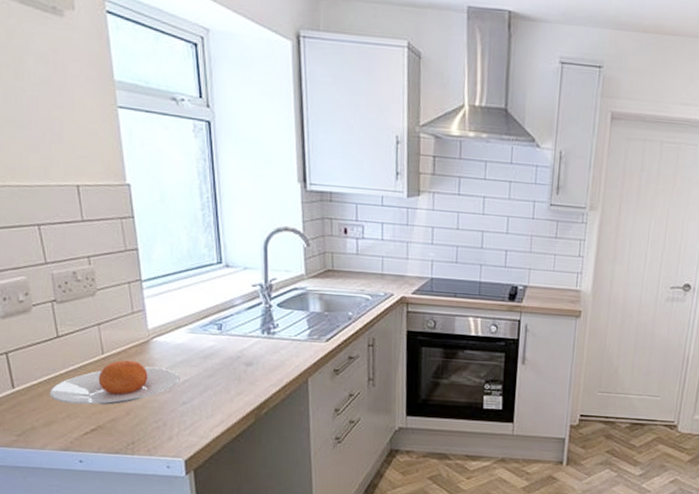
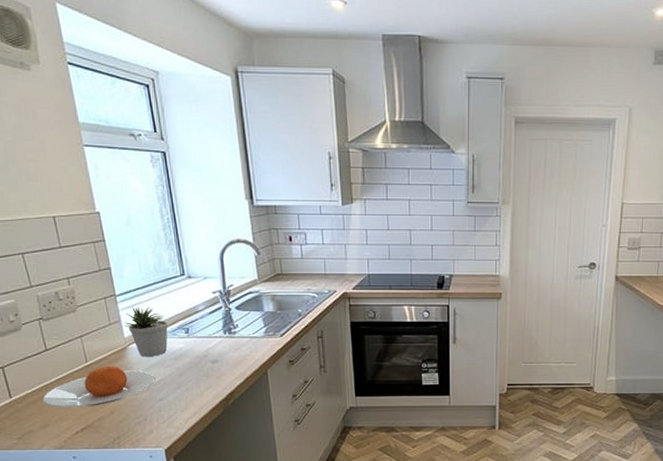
potted plant: none [149,294,200,354] -> present [124,306,169,357]

